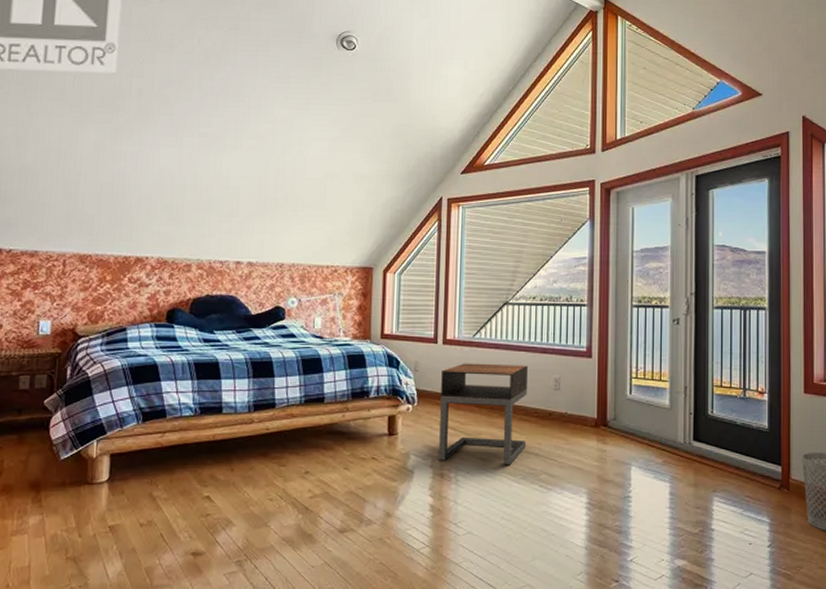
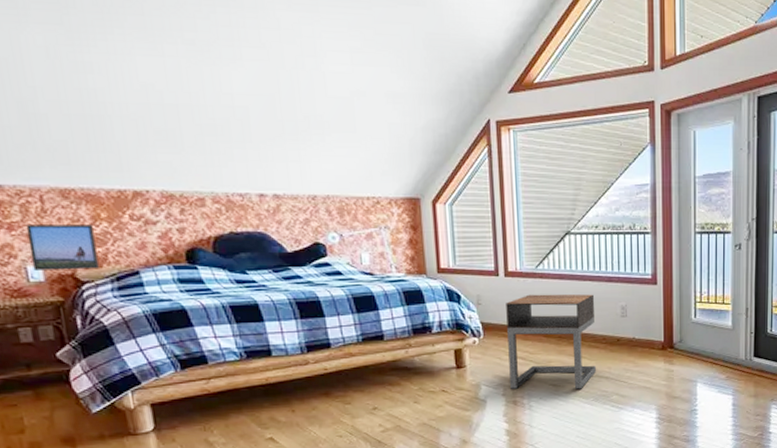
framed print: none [44,285,98,325] -> present [25,225,99,270]

